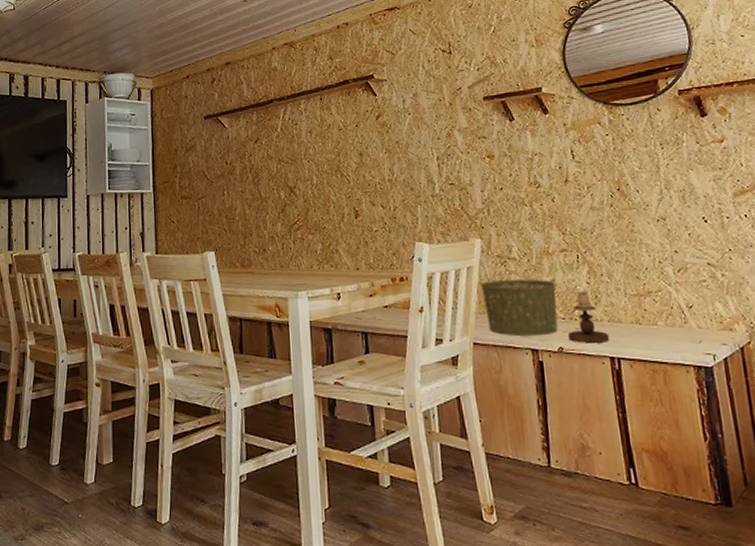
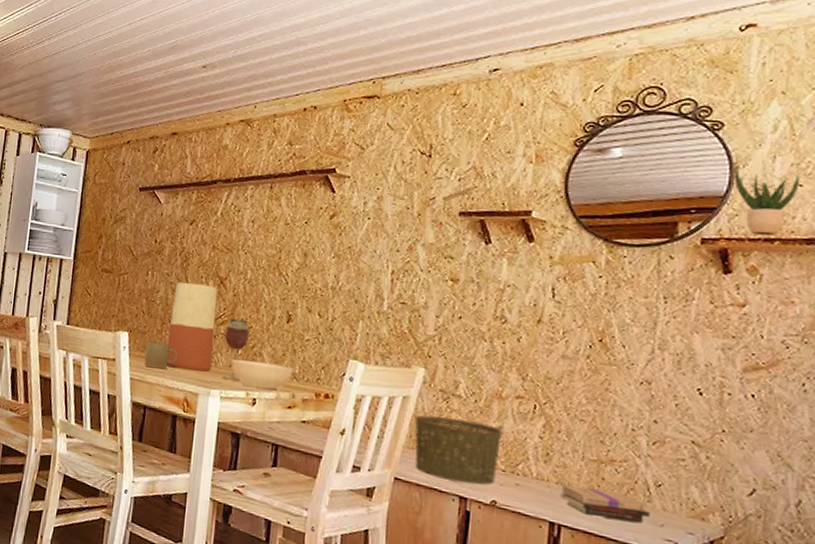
mug: none [232,256,263,282] -> present [144,341,178,369]
vase: none [250,195,295,278] -> present [166,282,218,372]
wineglass: none [302,222,325,281] -> present [222,318,250,382]
bowl: none [311,258,369,283] -> present [230,359,293,391]
candlestick: present [567,290,610,344] -> none [504,444,554,506]
books: none [613,320,689,346] -> present [560,485,650,523]
potted plant: none [690,24,742,82] -> present [734,162,800,236]

